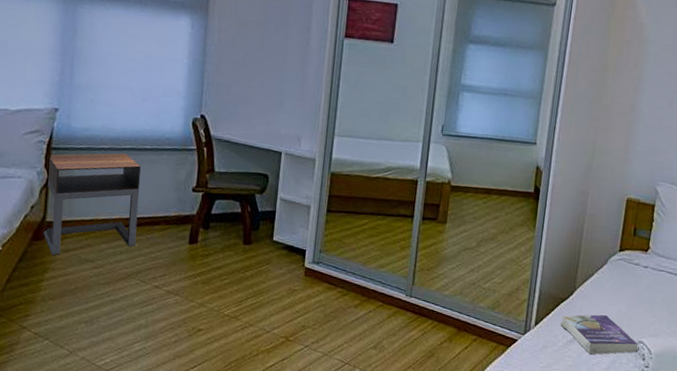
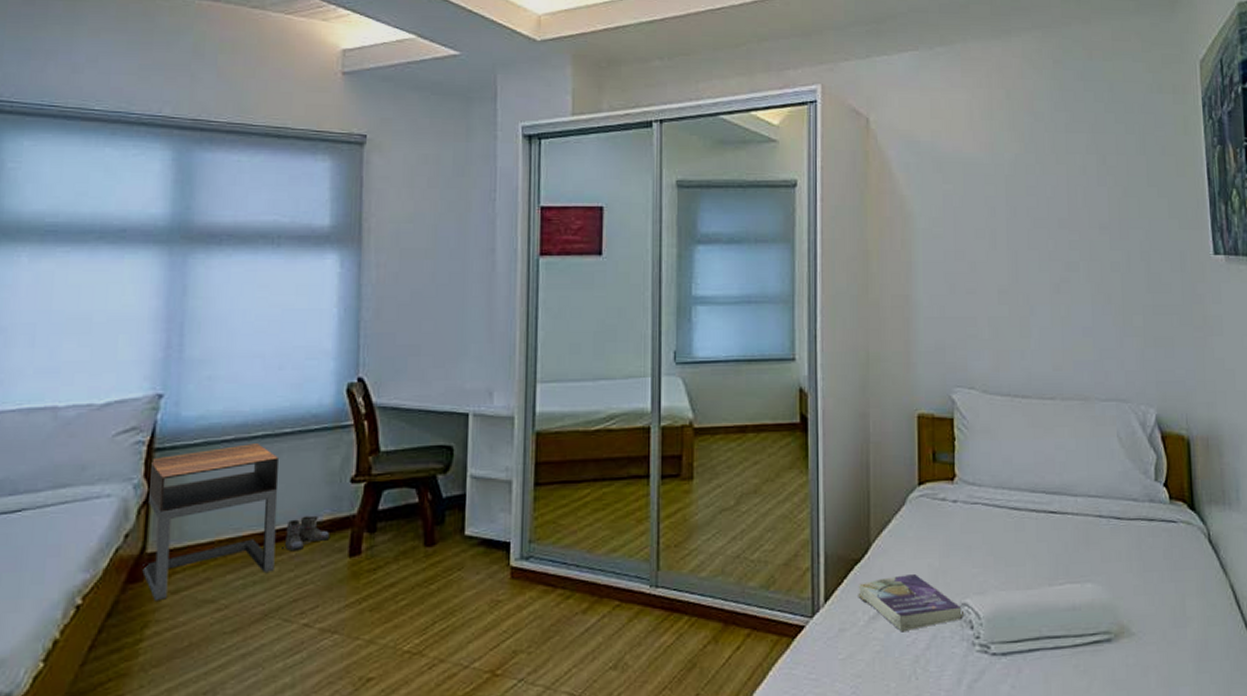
boots: none [143,210,175,235] -> present [284,515,329,552]

